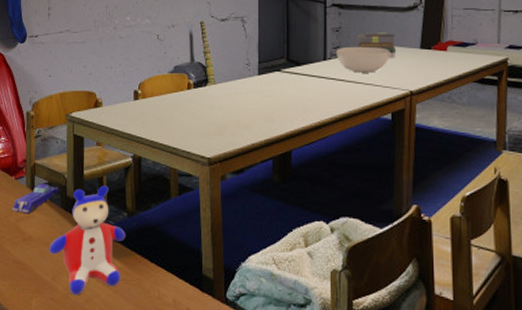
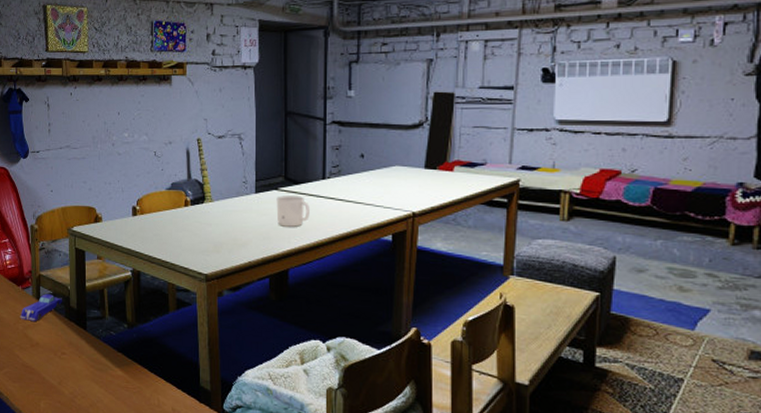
stuffed animal: present [48,185,126,296] -> none [54,298,127,400]
mug: none [279,77,312,108] -> present [276,196,310,227]
bowl: present [335,46,390,73] -> none [334,165,392,193]
books: present [356,31,396,58] -> none [357,150,398,178]

